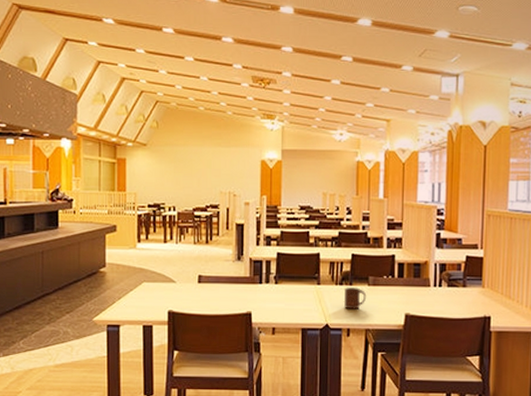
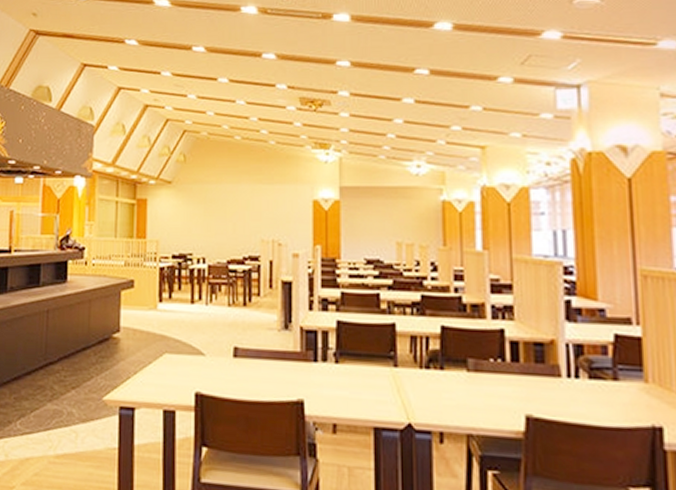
cup: present [343,287,367,309] -> none [432,372,466,405]

